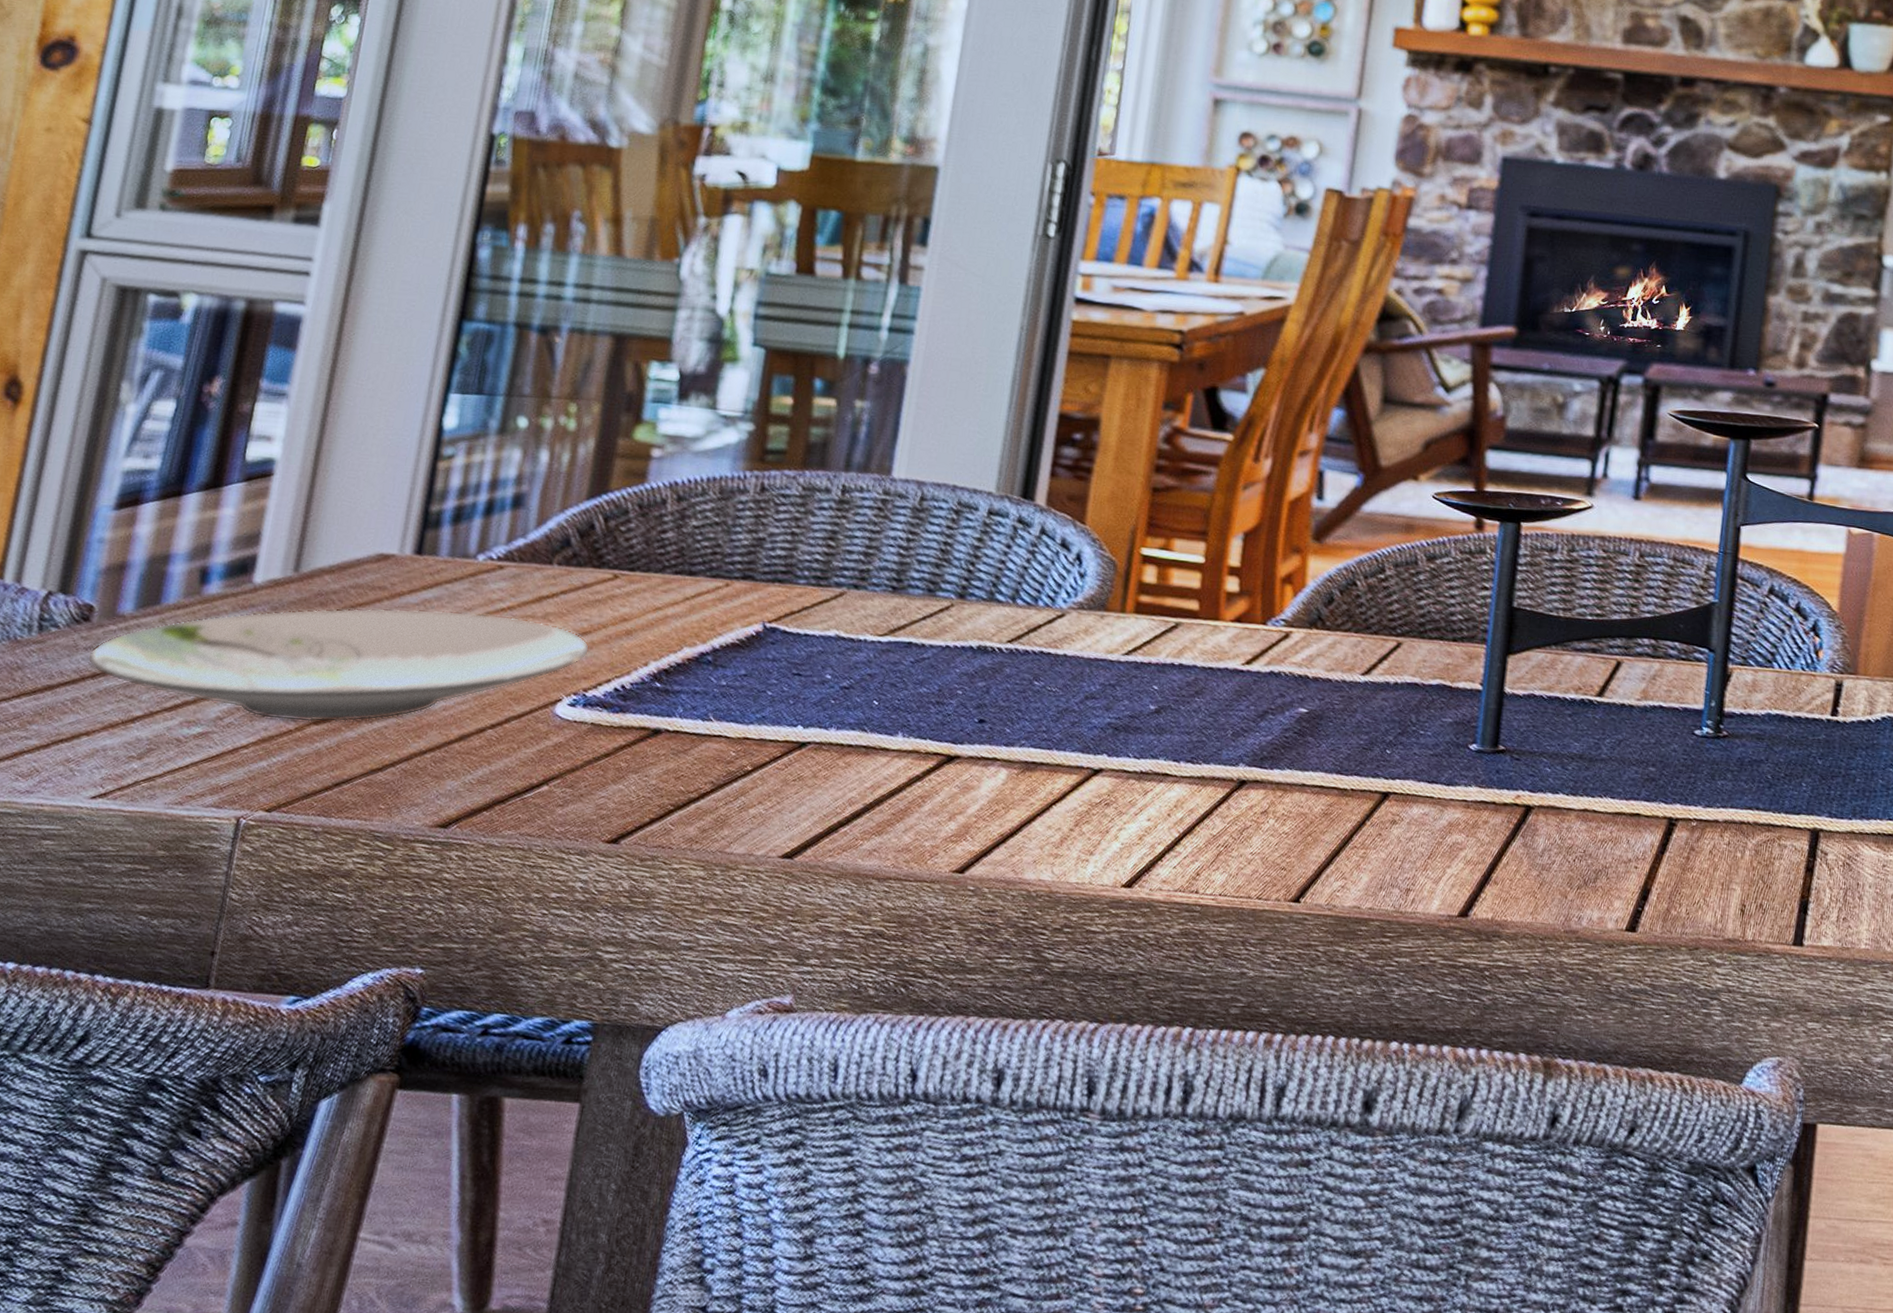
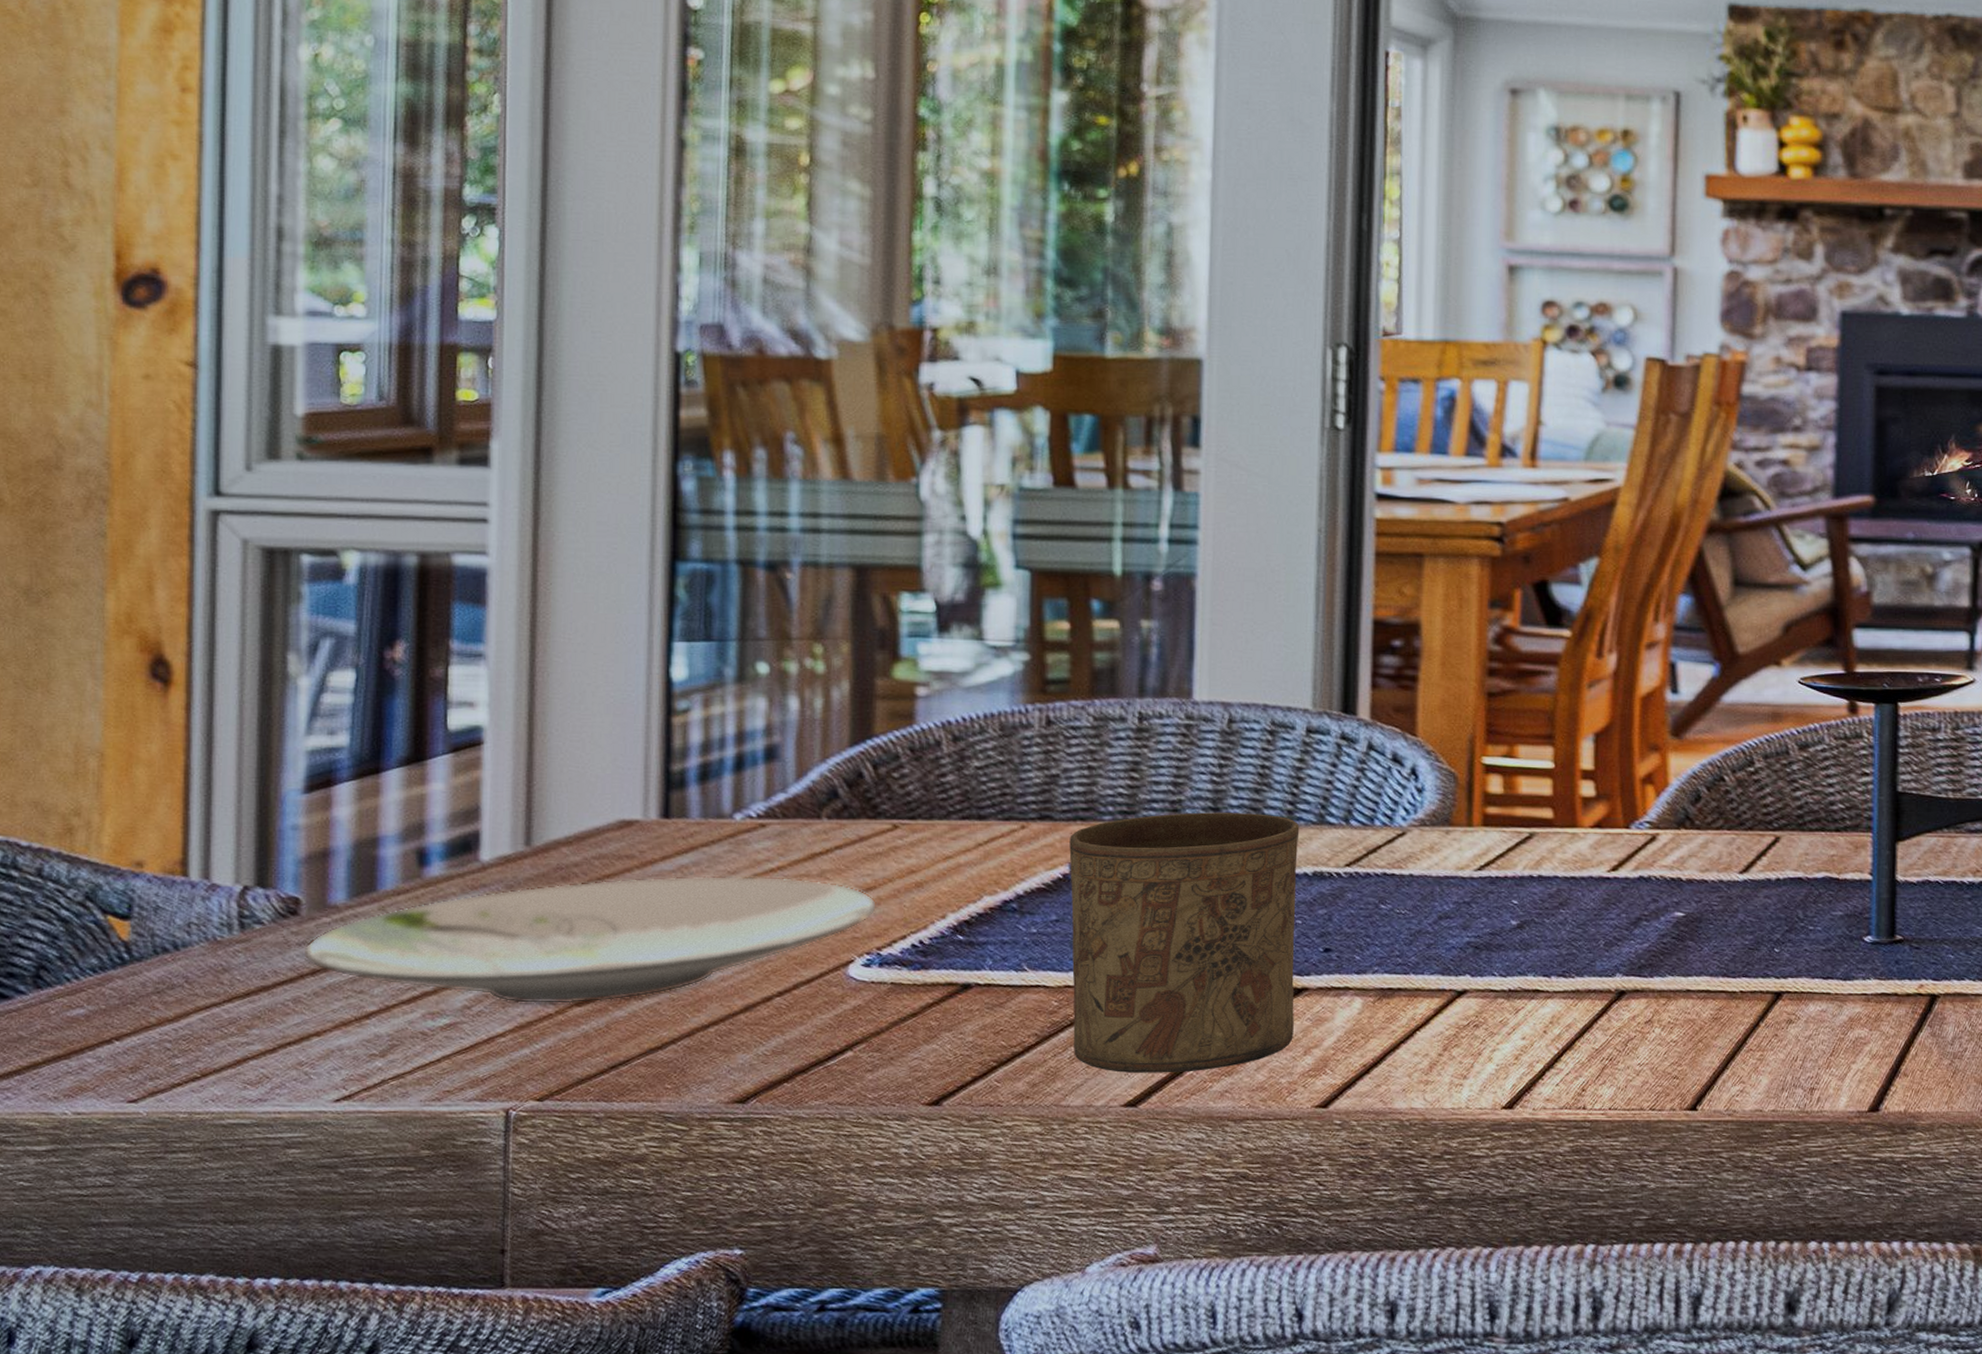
cup: none [743,582,971,829] -> present [1069,812,1300,1073]

